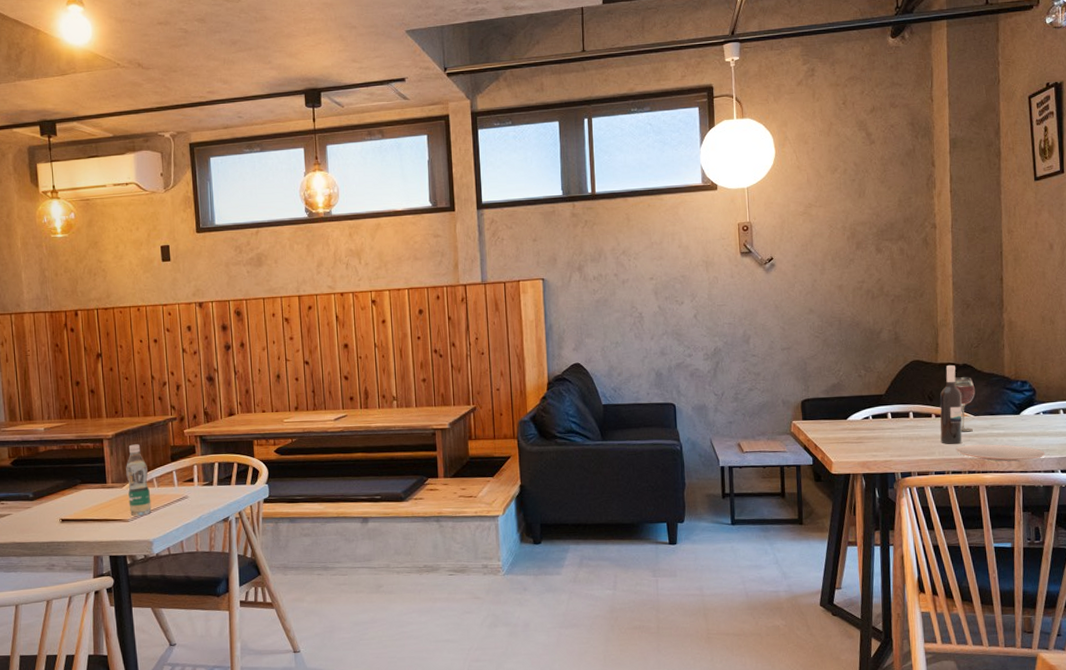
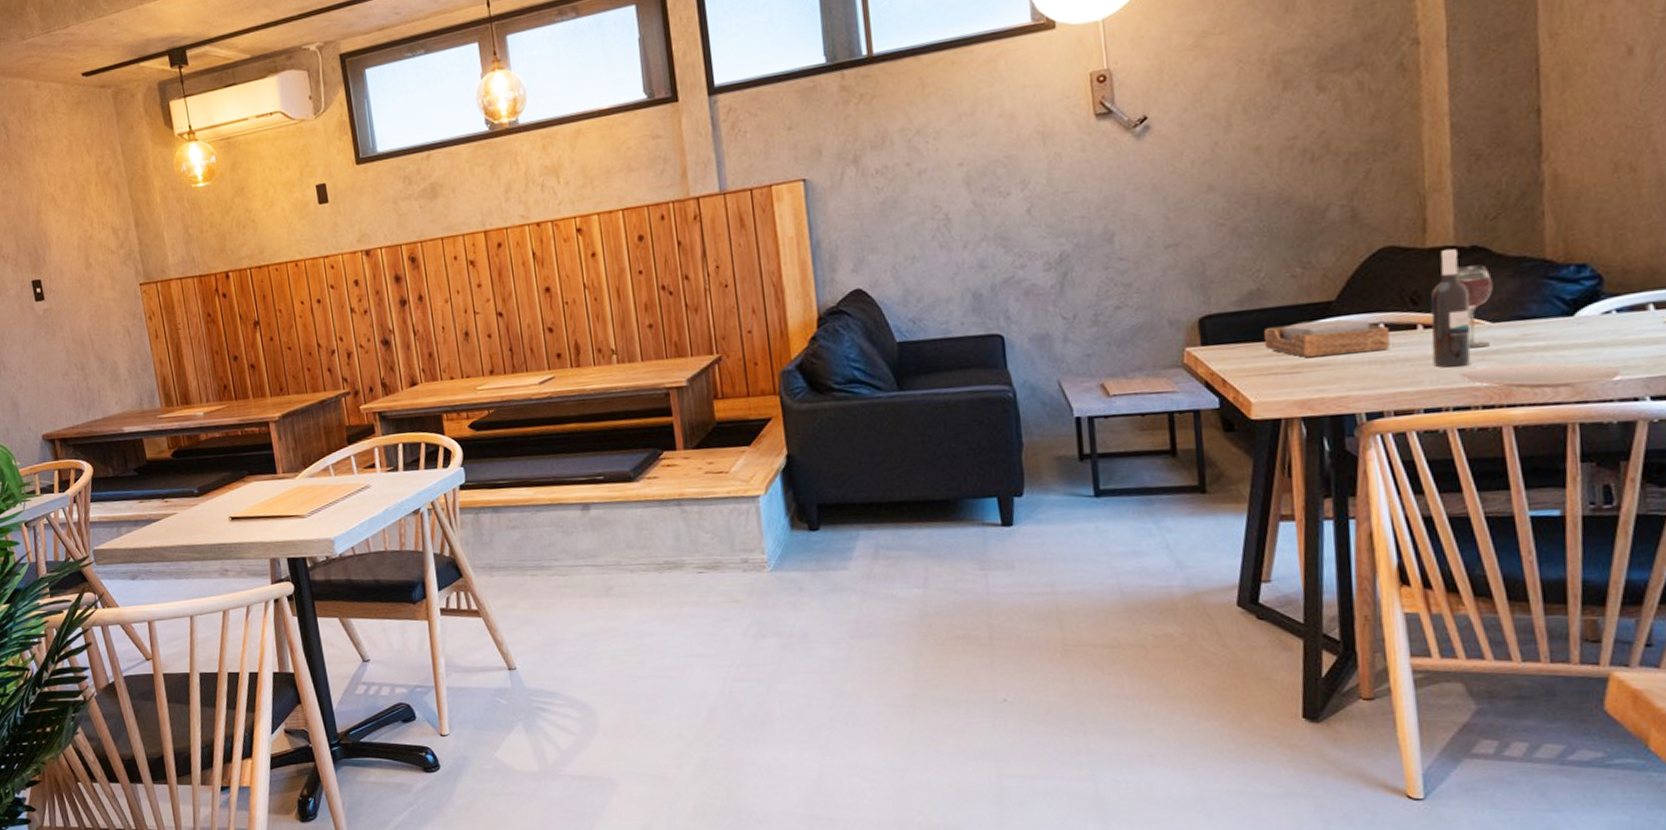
bottle: present [126,444,152,516] -> none [297,425,330,511]
napkin holder: none [841,407,916,433] -> present [1264,319,1390,358]

